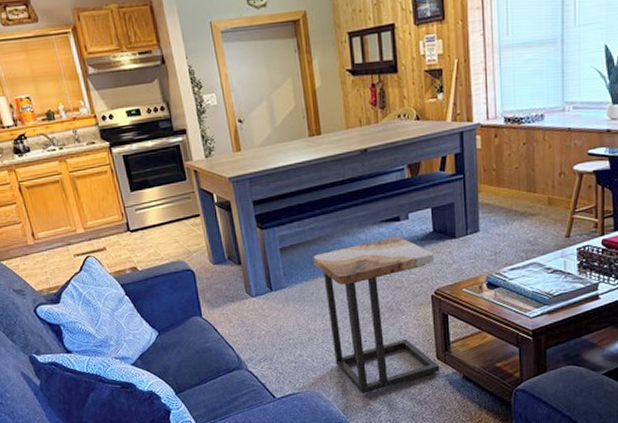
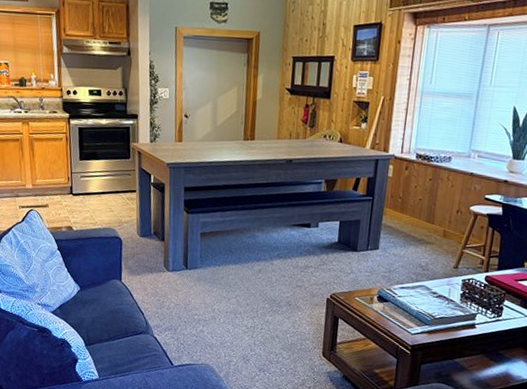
side table: present [313,237,440,395] -> none [228,240,335,377]

